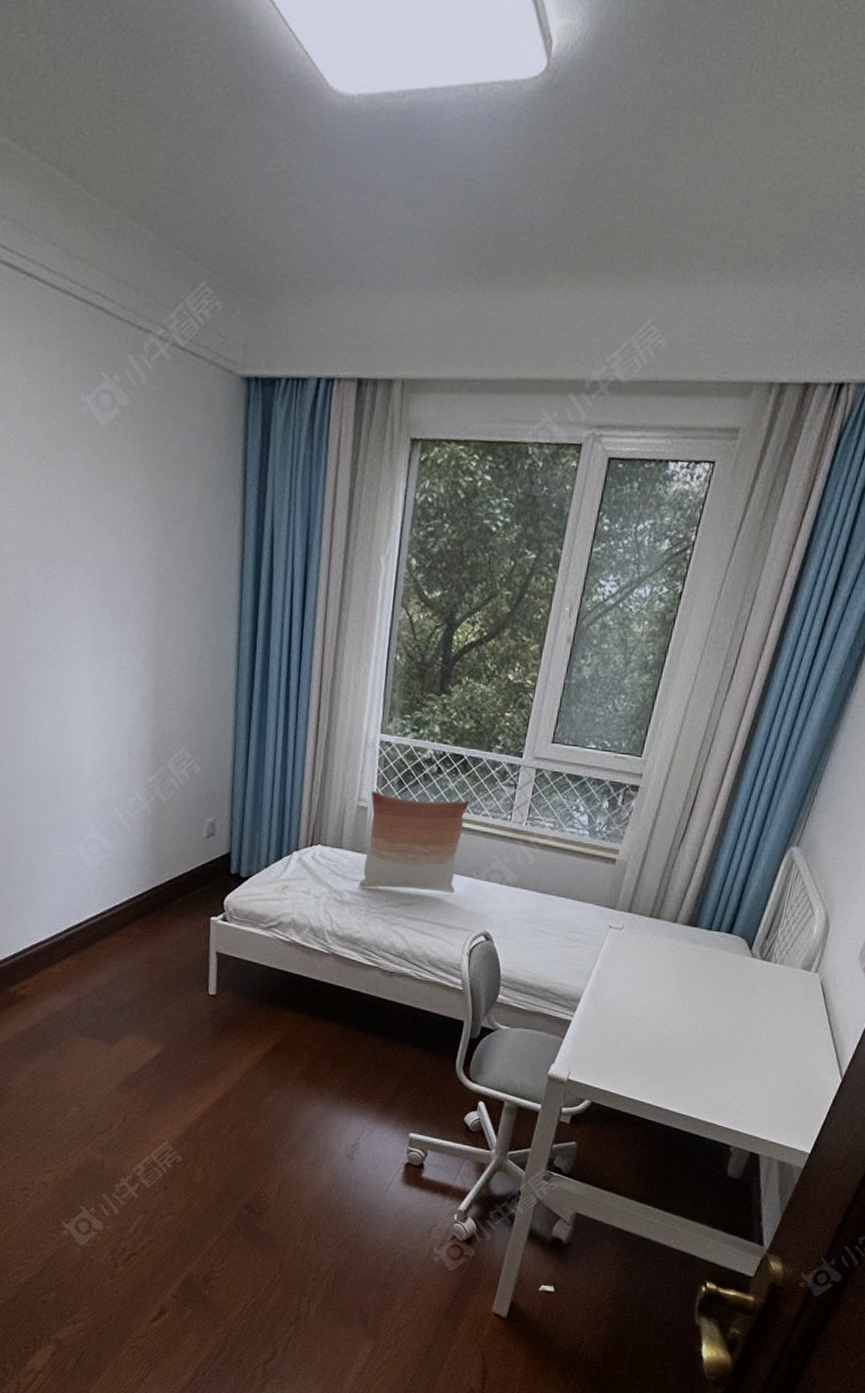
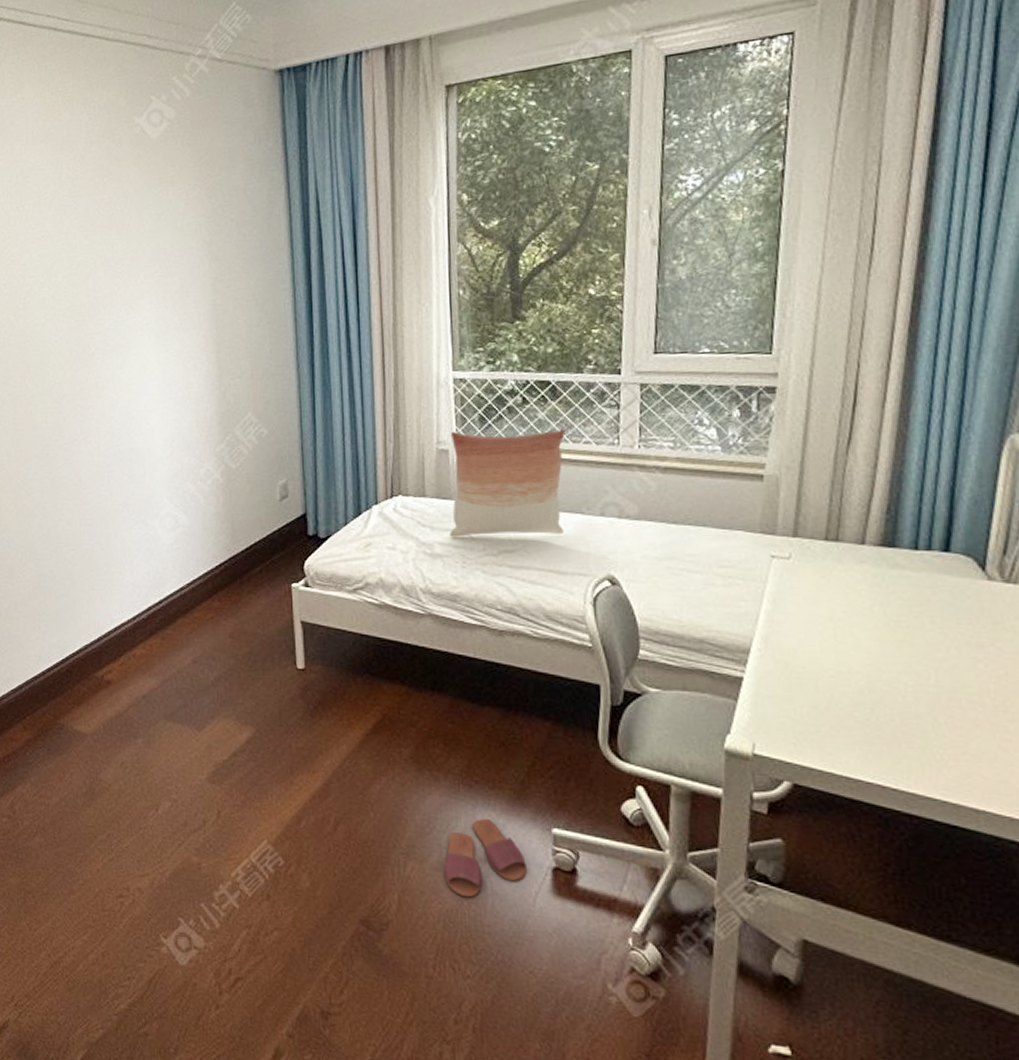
slippers: none [318,1124,386,1187] -> present [444,818,527,898]

